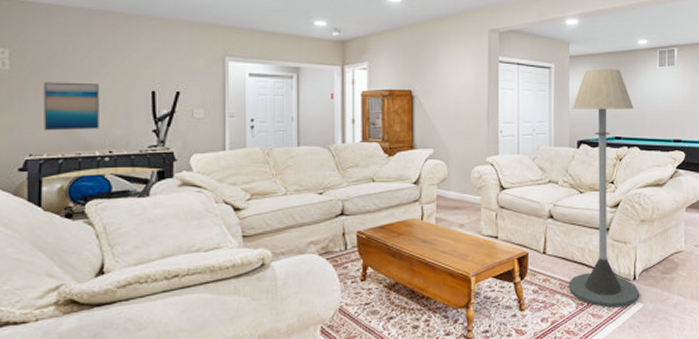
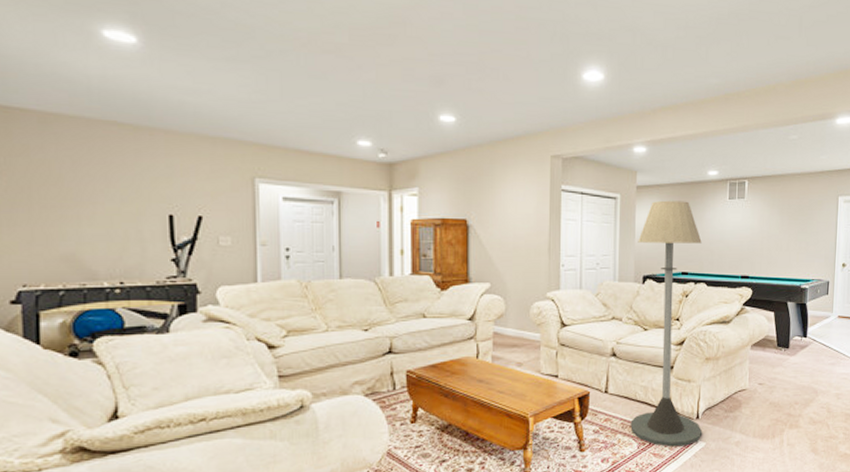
wall art: present [43,82,99,131] -> none [37,202,107,259]

